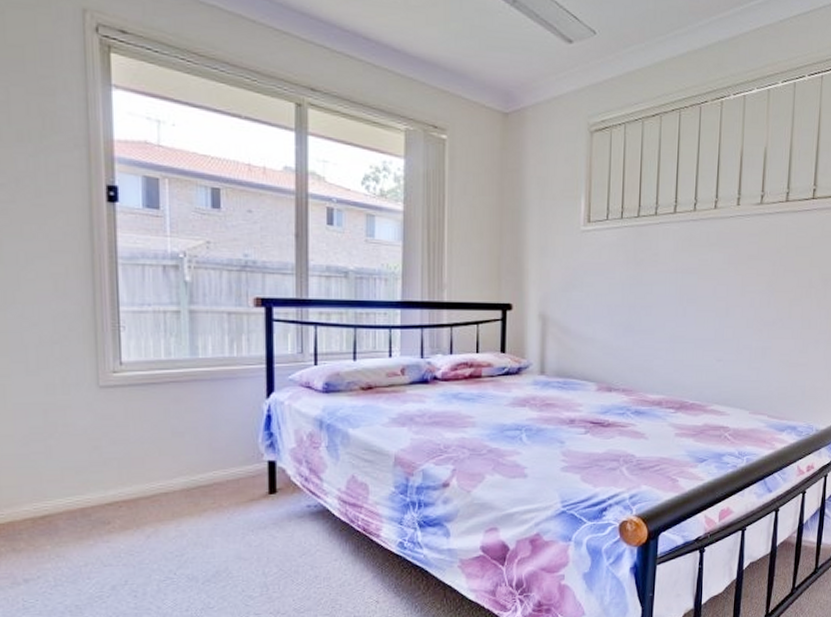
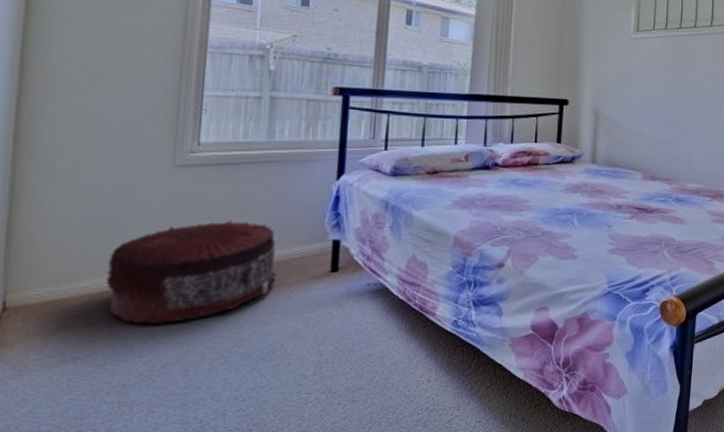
pouf: none [45,442,214,547] -> present [105,221,276,325]

